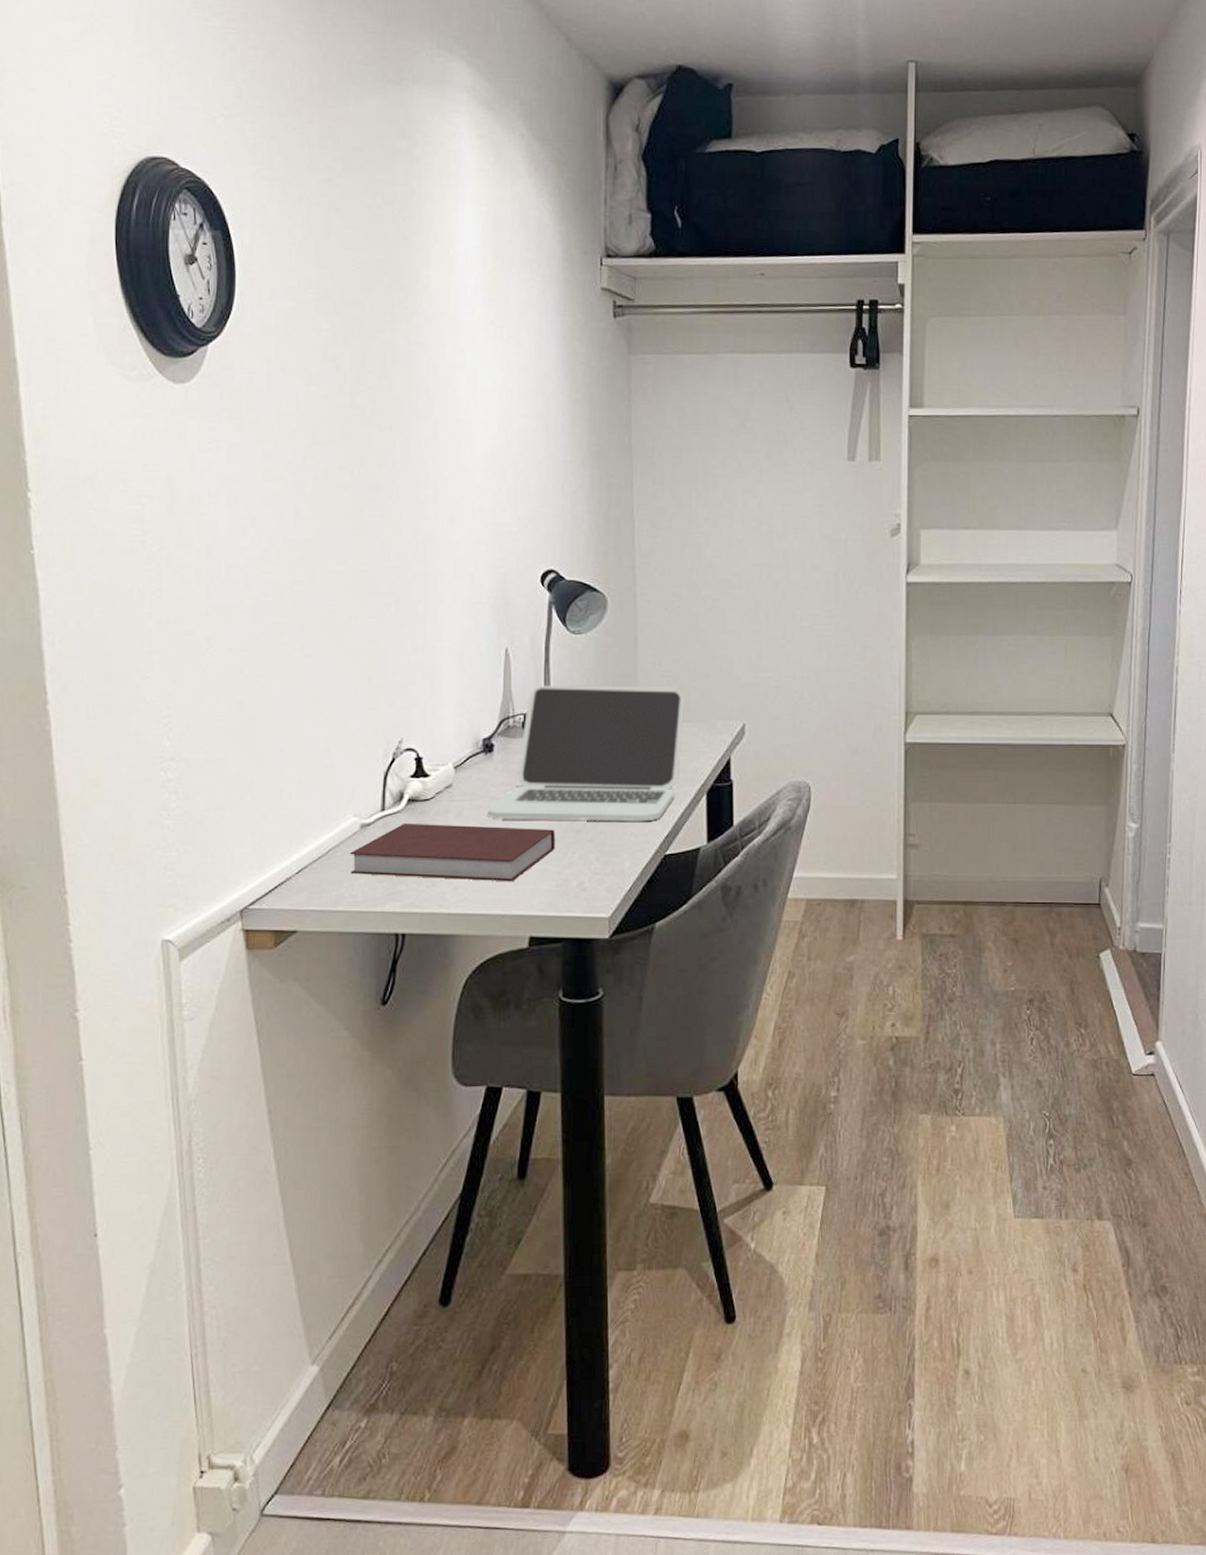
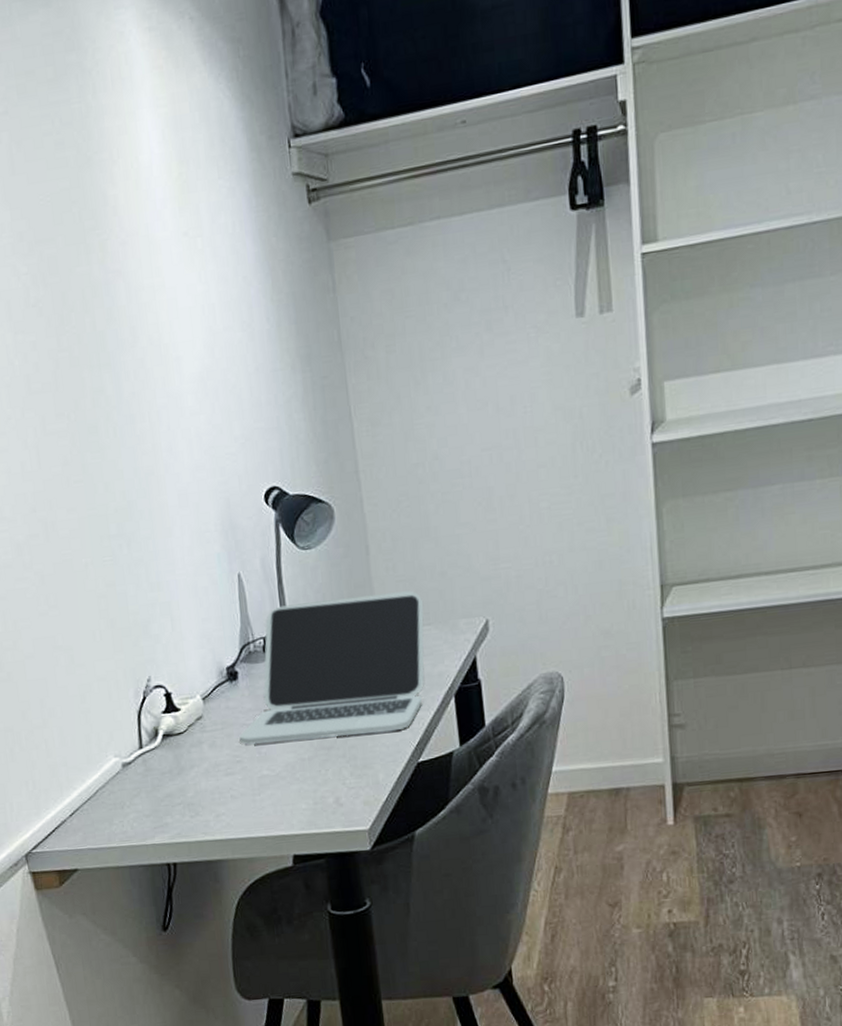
notebook: present [349,822,555,882] -> none [115,749,309,812]

